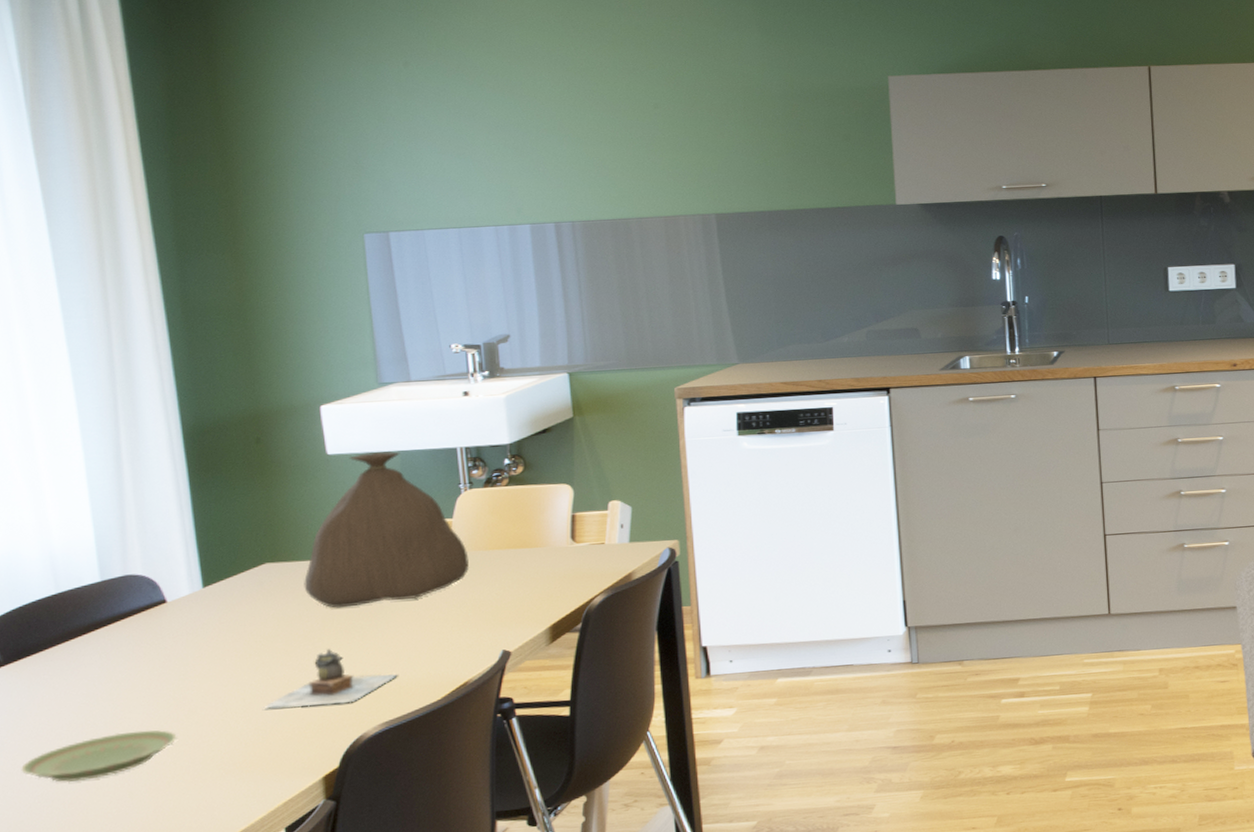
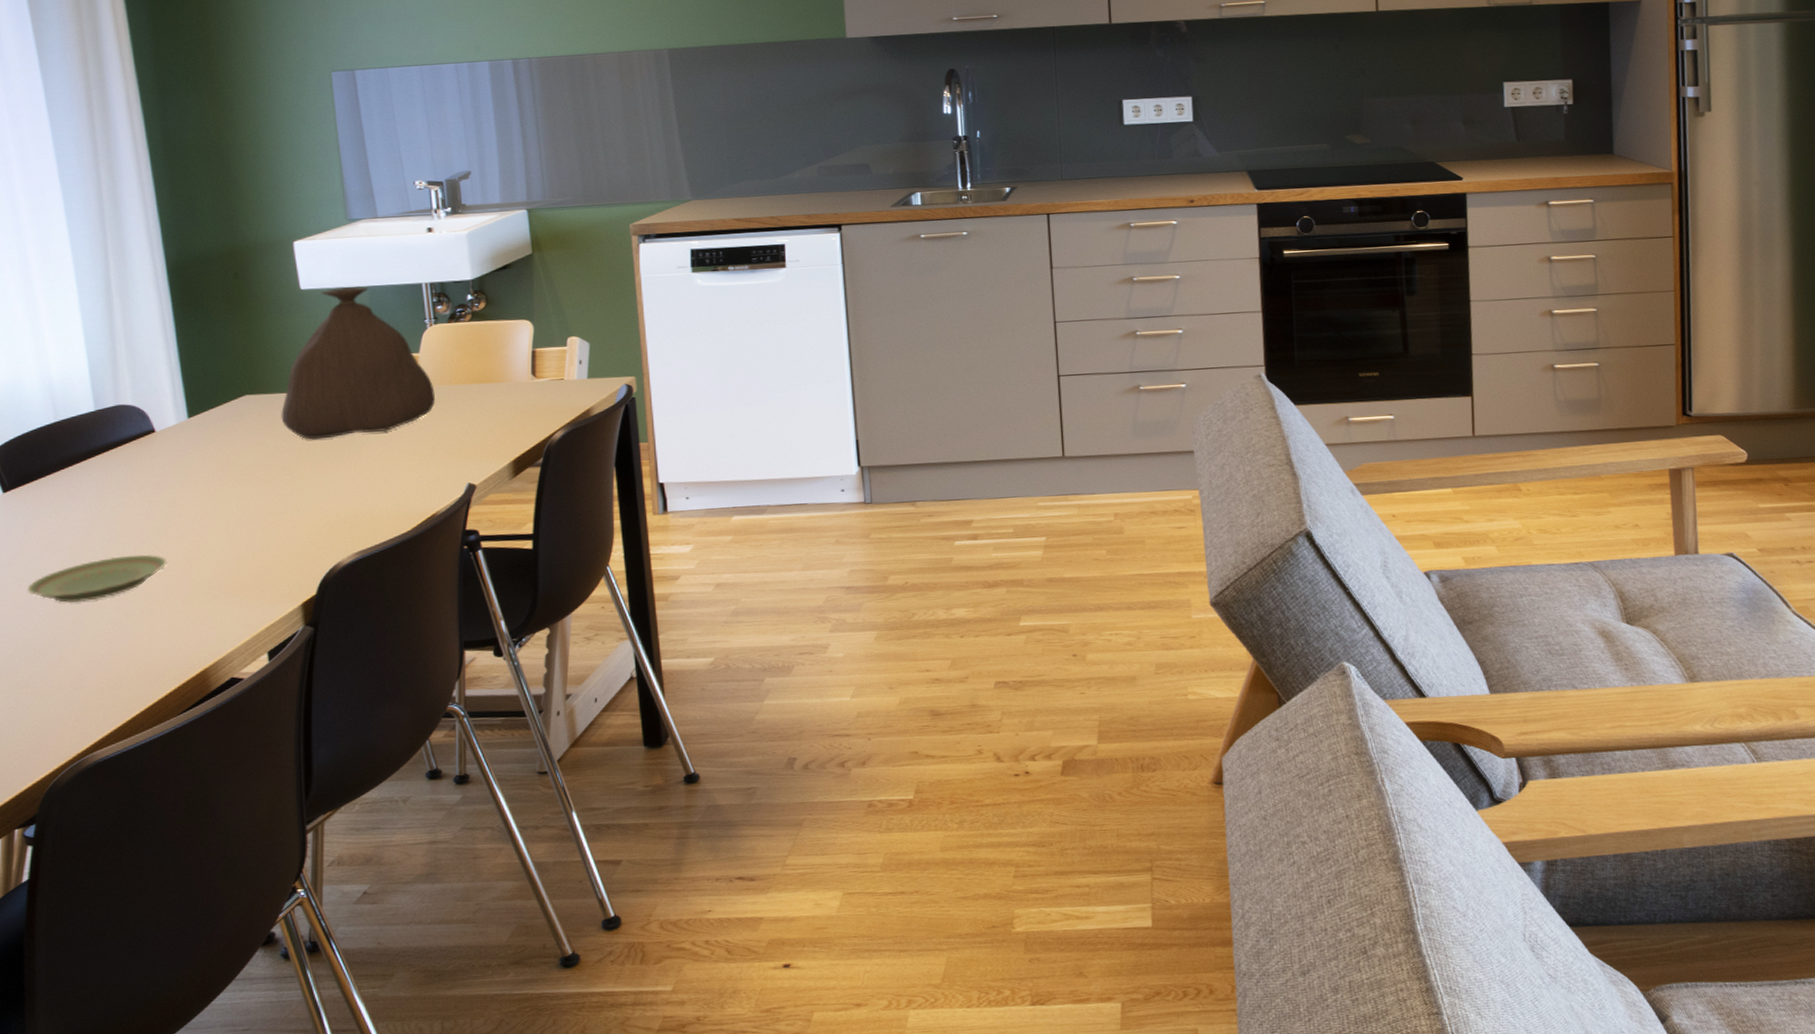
teapot: present [262,648,398,709] -> none [244,479,370,537]

